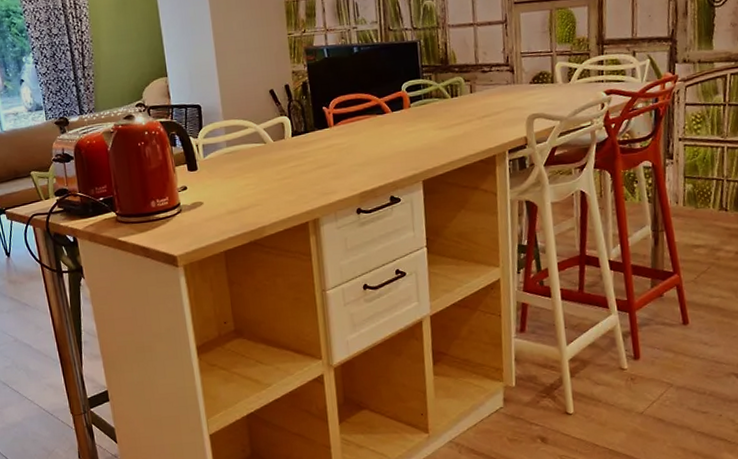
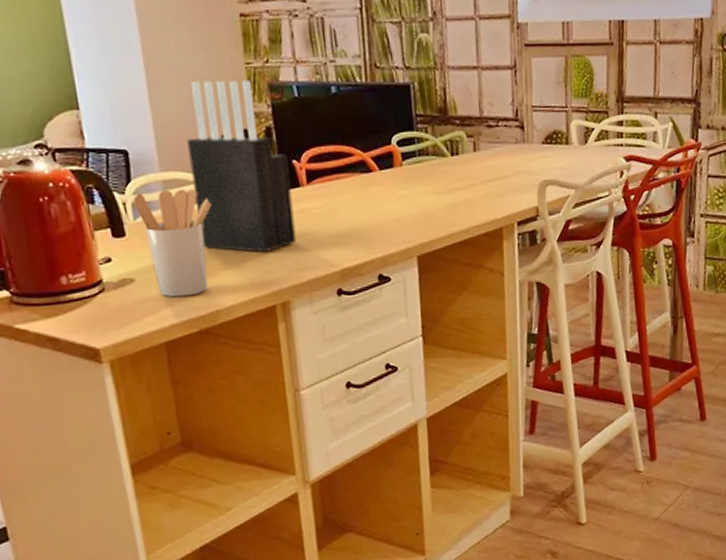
utensil holder: none [203,132,260,216] -> present [133,189,211,297]
knife block: none [244,47,325,181] -> present [187,80,297,253]

